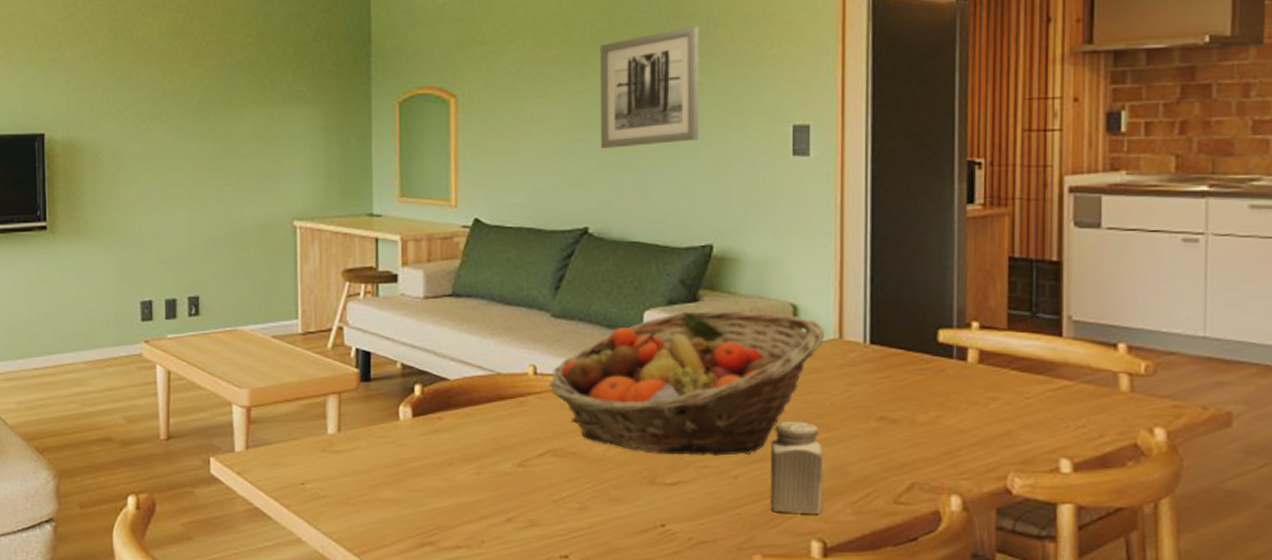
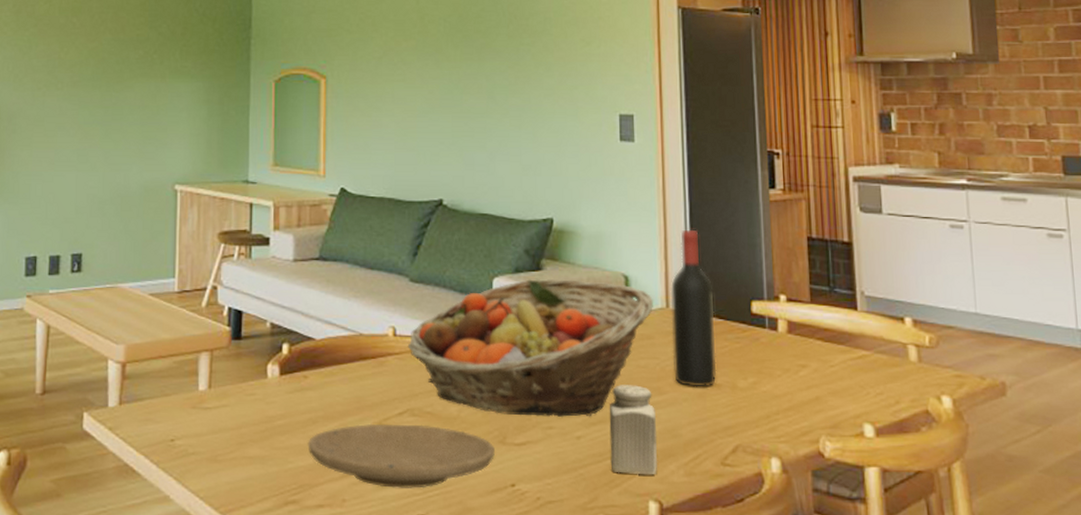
plate: none [443,465,645,529] -> present [307,423,496,489]
wall art: present [599,26,699,149] -> none [452,25,539,129]
wine bottle: none [845,253,895,423] -> present [671,230,717,388]

